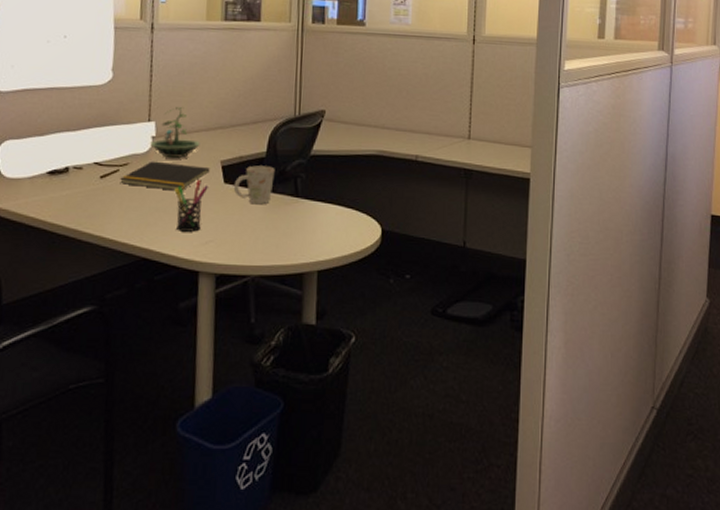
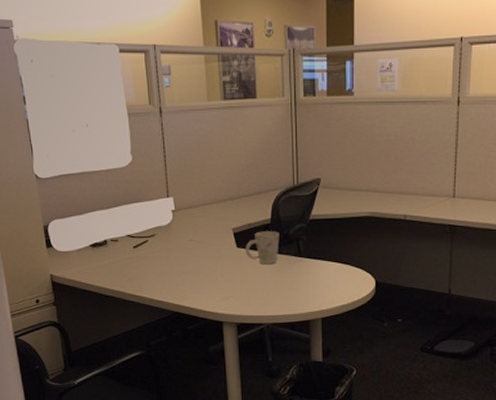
notepad: present [120,161,210,191] -> none [150,231,224,256]
terrarium: present [150,107,200,158] -> none [171,183,213,227]
pen holder: present [174,179,209,232] -> none [195,245,224,290]

